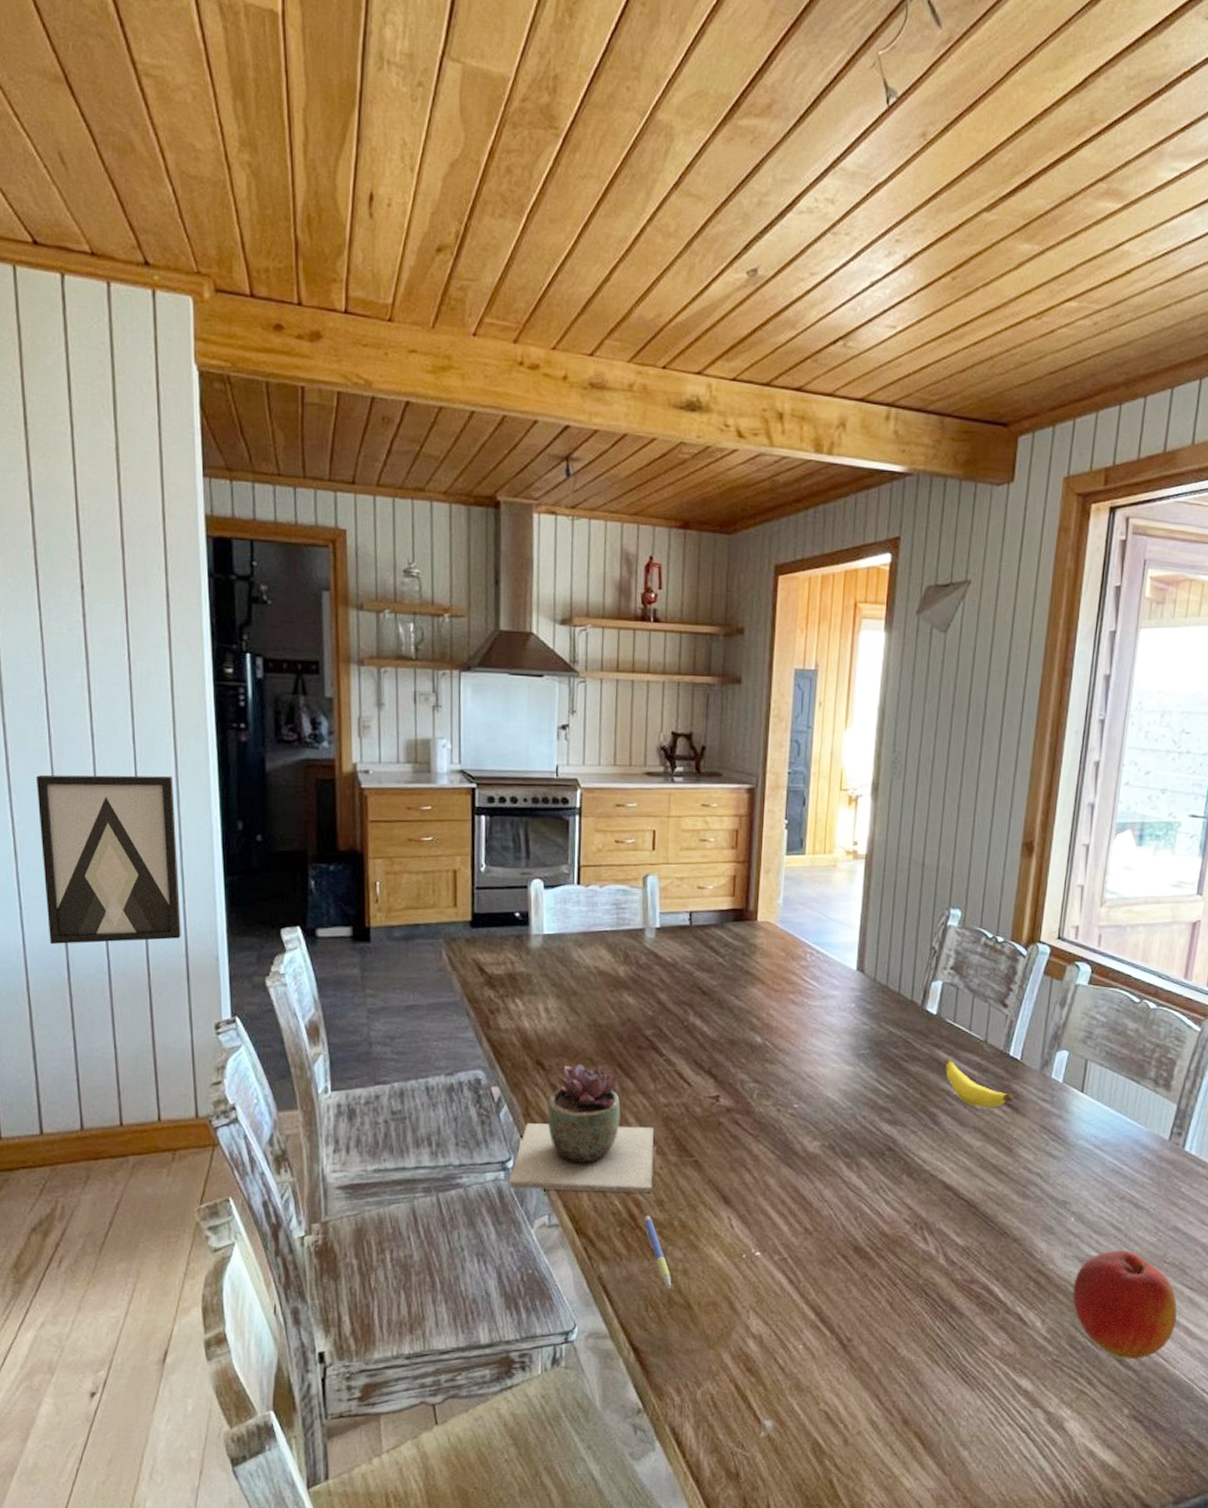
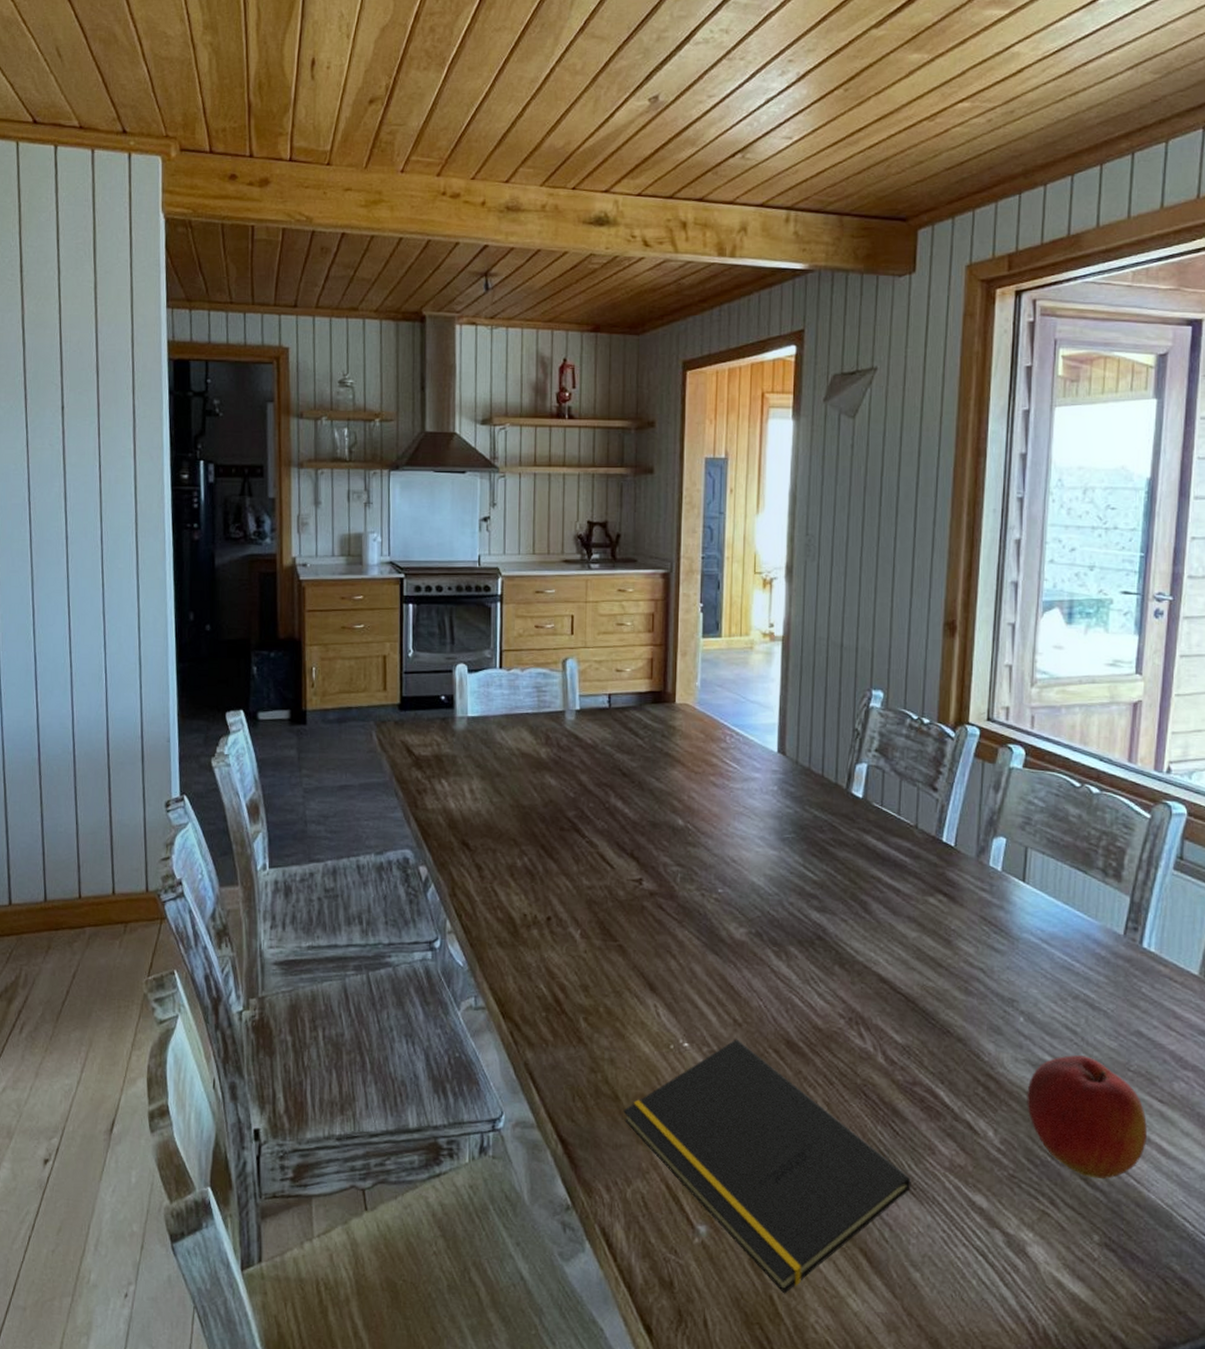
wall art: present [37,774,181,945] -> none [18,572,138,728]
succulent plant: present [509,1064,654,1193] -> none [436,845,578,978]
pen: present [644,1215,672,1289] -> none [569,1000,599,1079]
notepad: none [695,1246,964,1477] -> present [623,1039,911,1294]
banana: present [944,1058,1014,1108] -> none [873,843,949,897]

